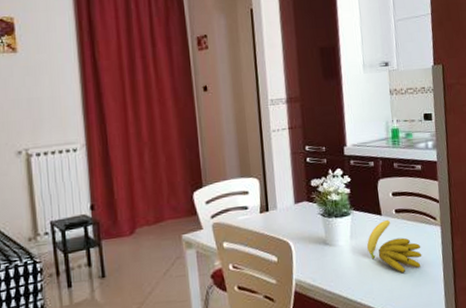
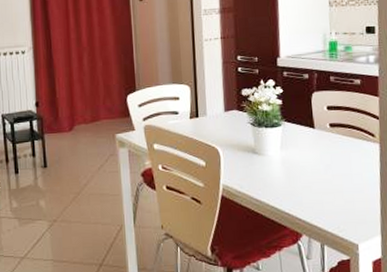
banana: present [367,220,422,273] -> none [298,134,358,188]

